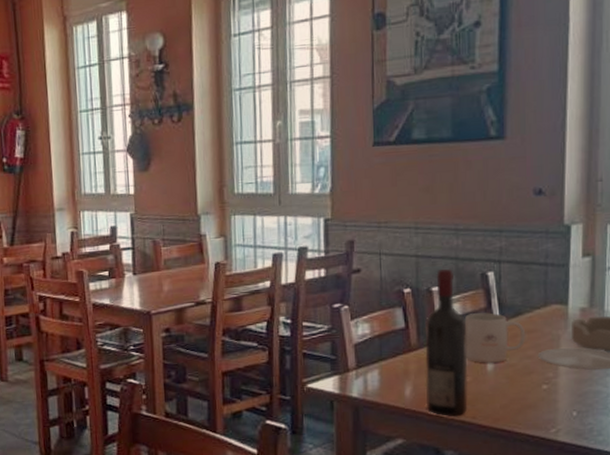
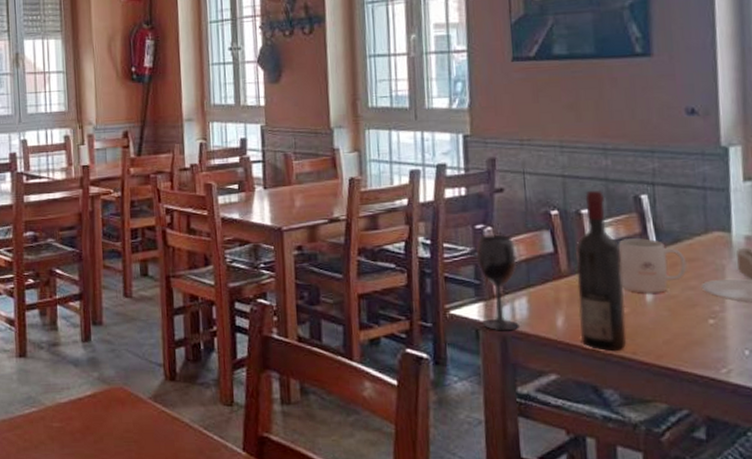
wine glass: none [333,312,371,402] -> present [475,234,519,331]

